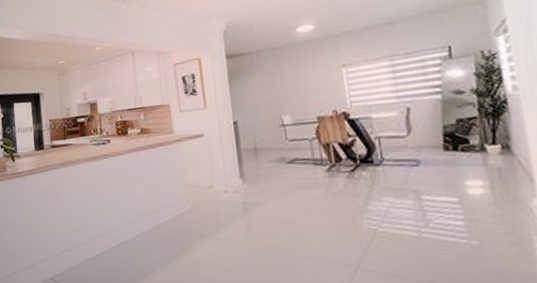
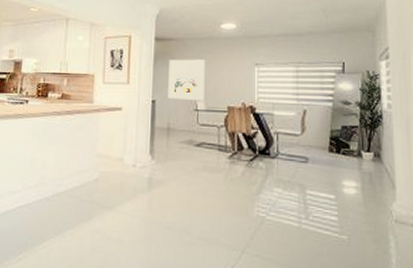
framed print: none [245,70,290,118] -> present [168,59,205,101]

